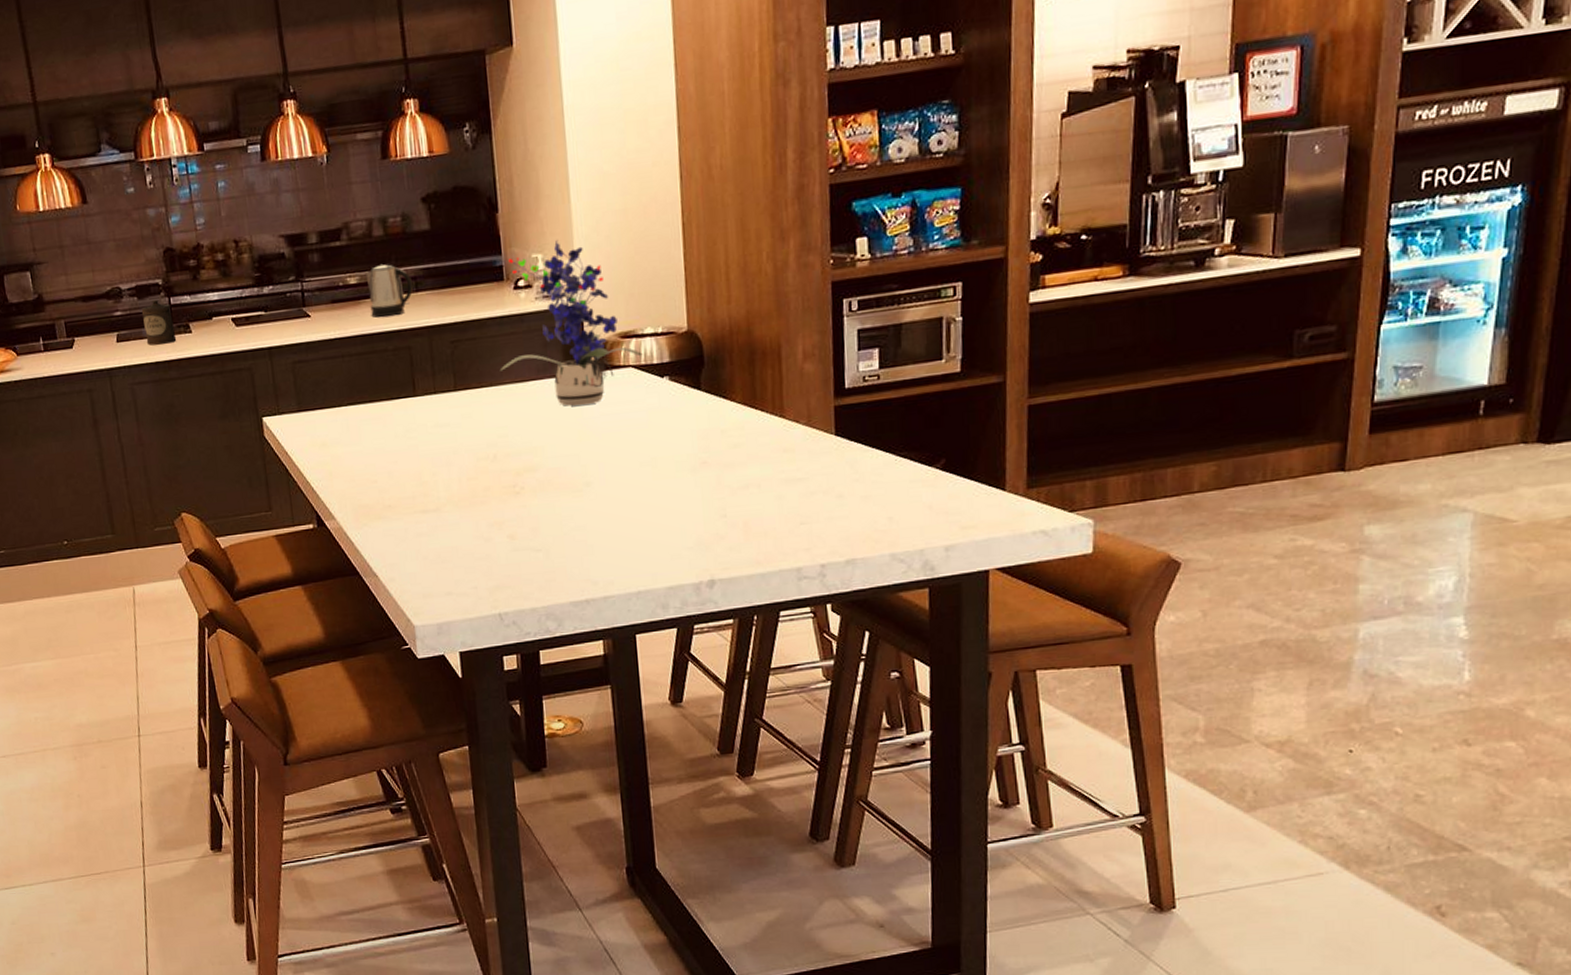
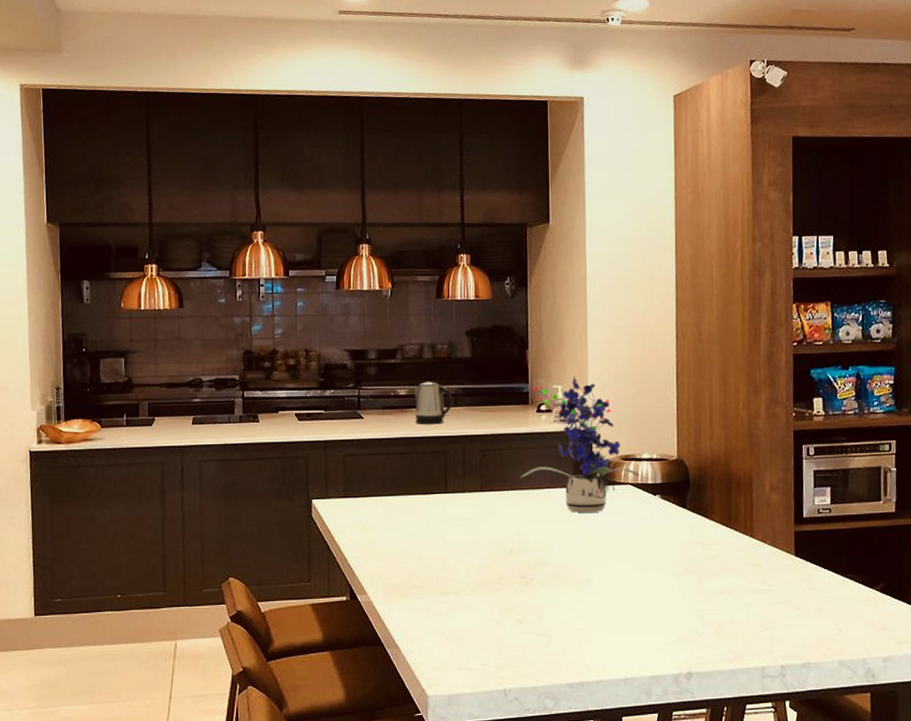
canister: present [141,299,177,346] -> none [217,391,245,431]

